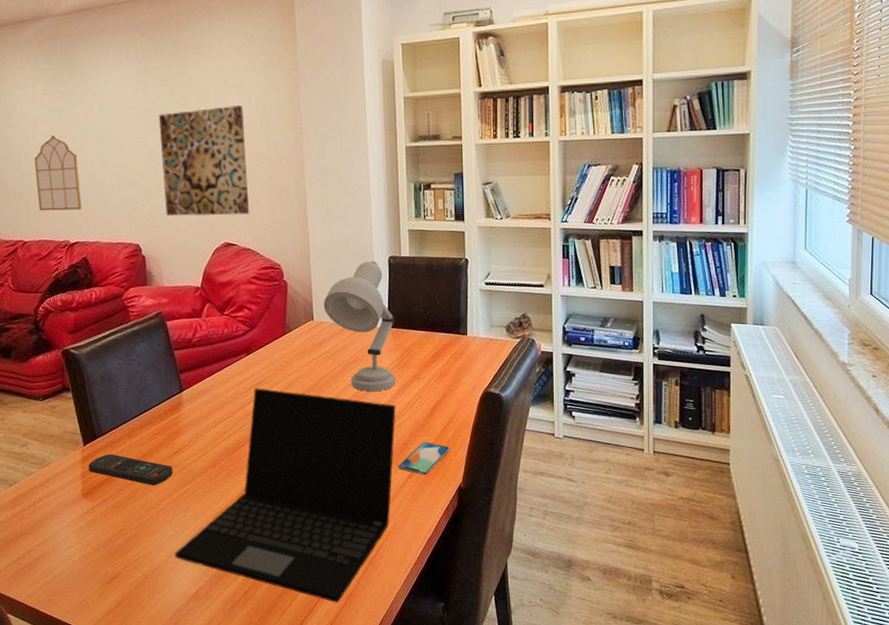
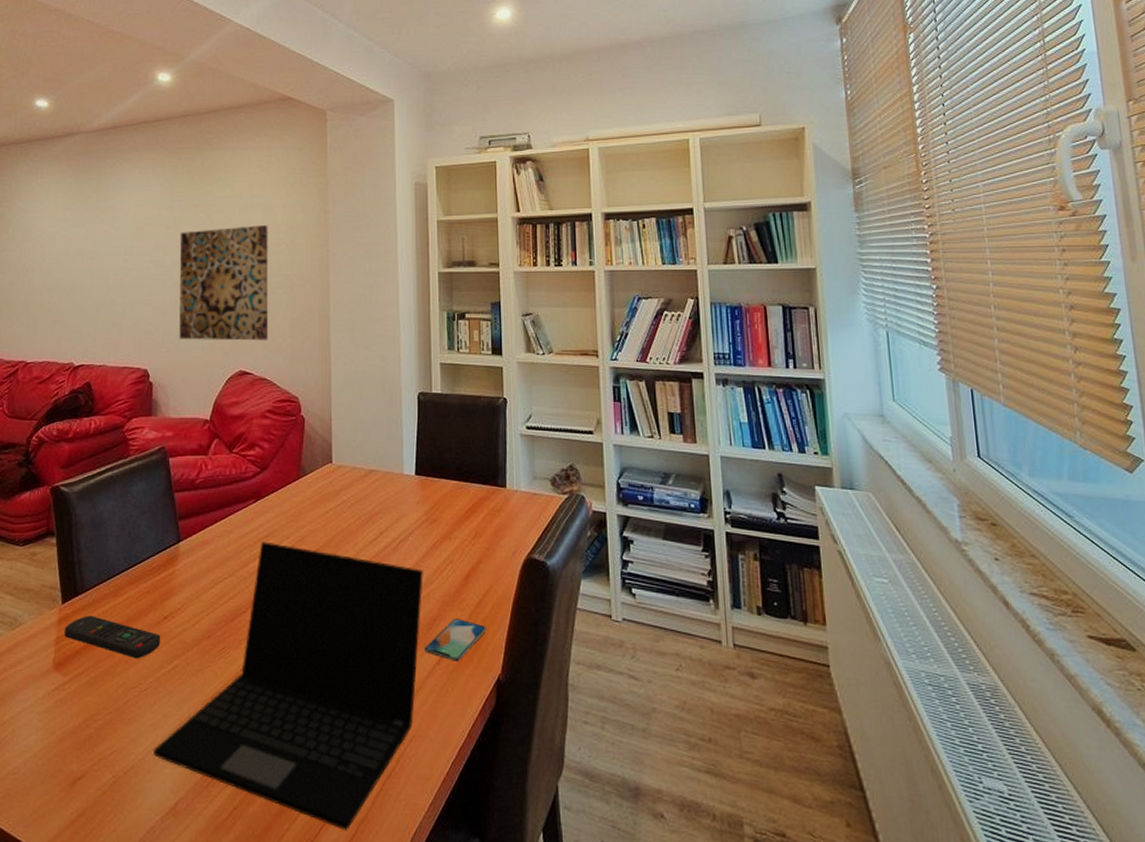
mirror: present [34,135,82,211] -> none [46,251,92,330]
desk lamp: present [323,261,396,392] -> none [344,397,424,553]

